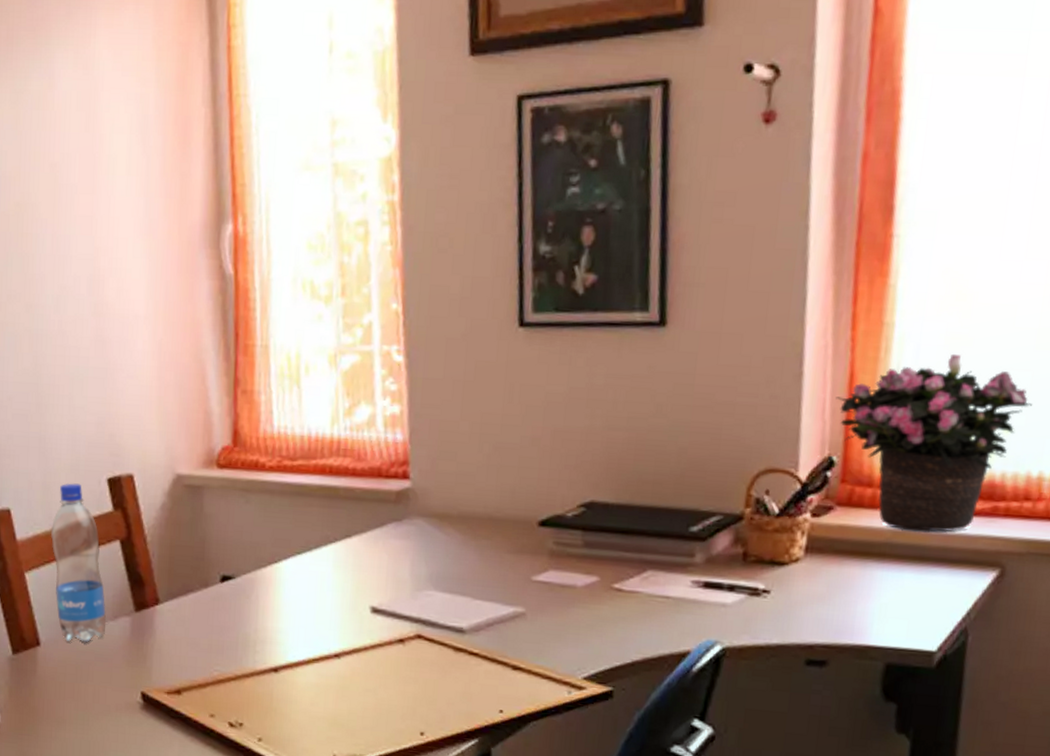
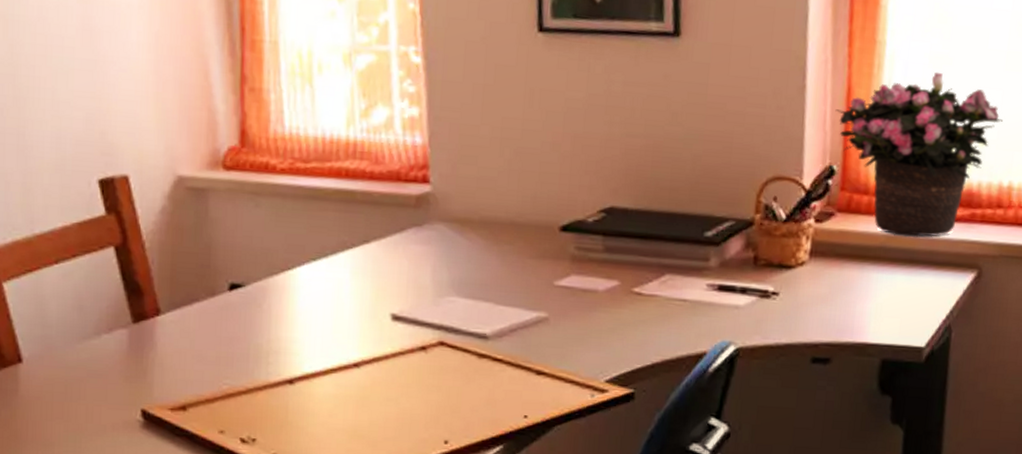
bottle: present [50,483,107,643] -> none [32,184,100,358]

